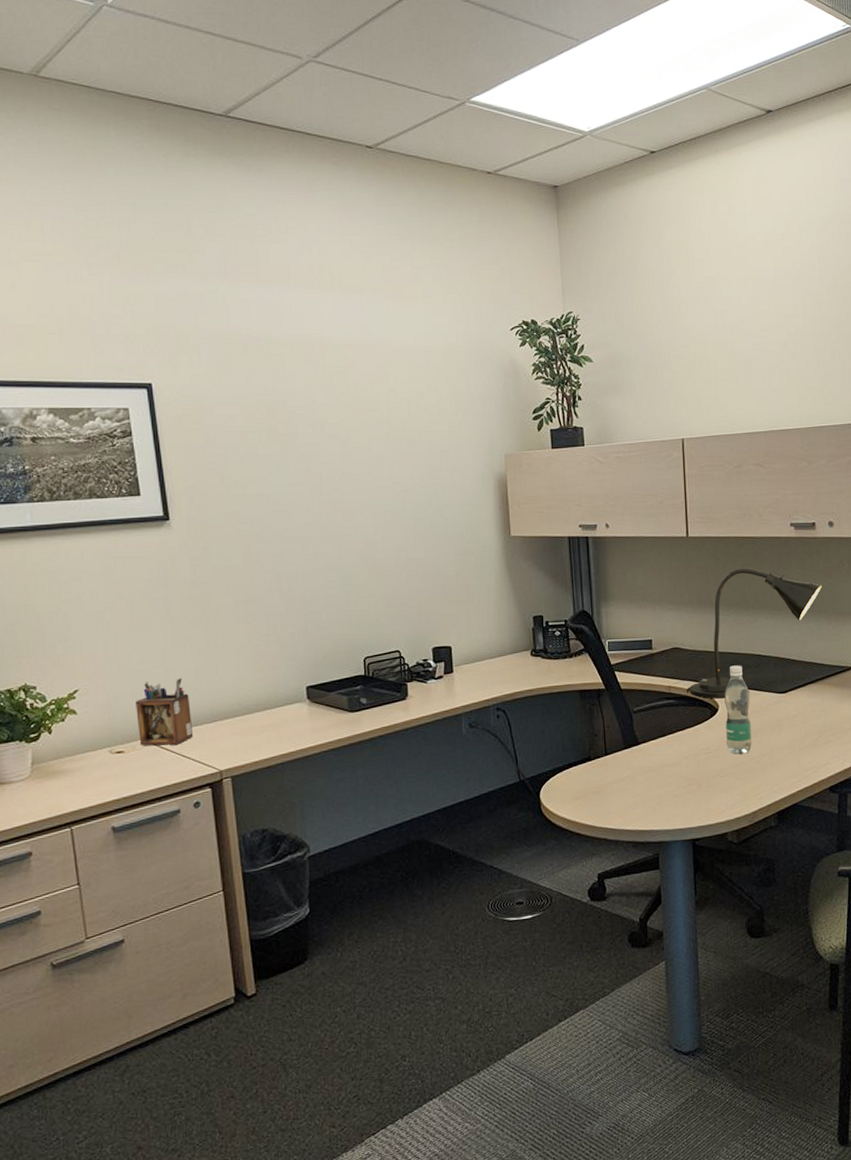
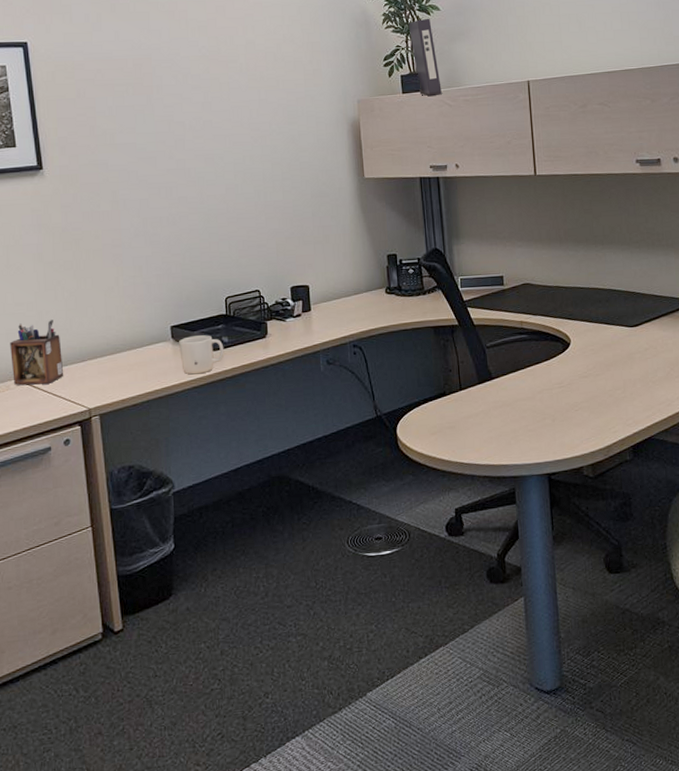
mug: none [315,696,363,737] -> present [179,335,225,375]
binder: none [559,370,593,453] -> present [408,18,442,97]
desk lamp: present [686,568,822,699] -> none [538,204,669,333]
bottle: present [724,665,752,754] -> none [576,299,605,388]

